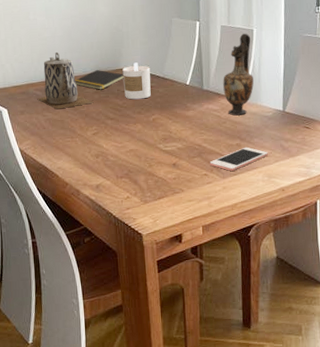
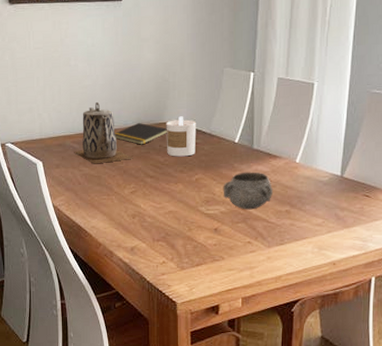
decorative bowl: none [178,110,224,145] -> present [223,172,273,210]
cell phone: present [209,147,268,172] -> none [254,214,320,241]
vase: present [223,33,254,116] -> none [275,87,311,179]

